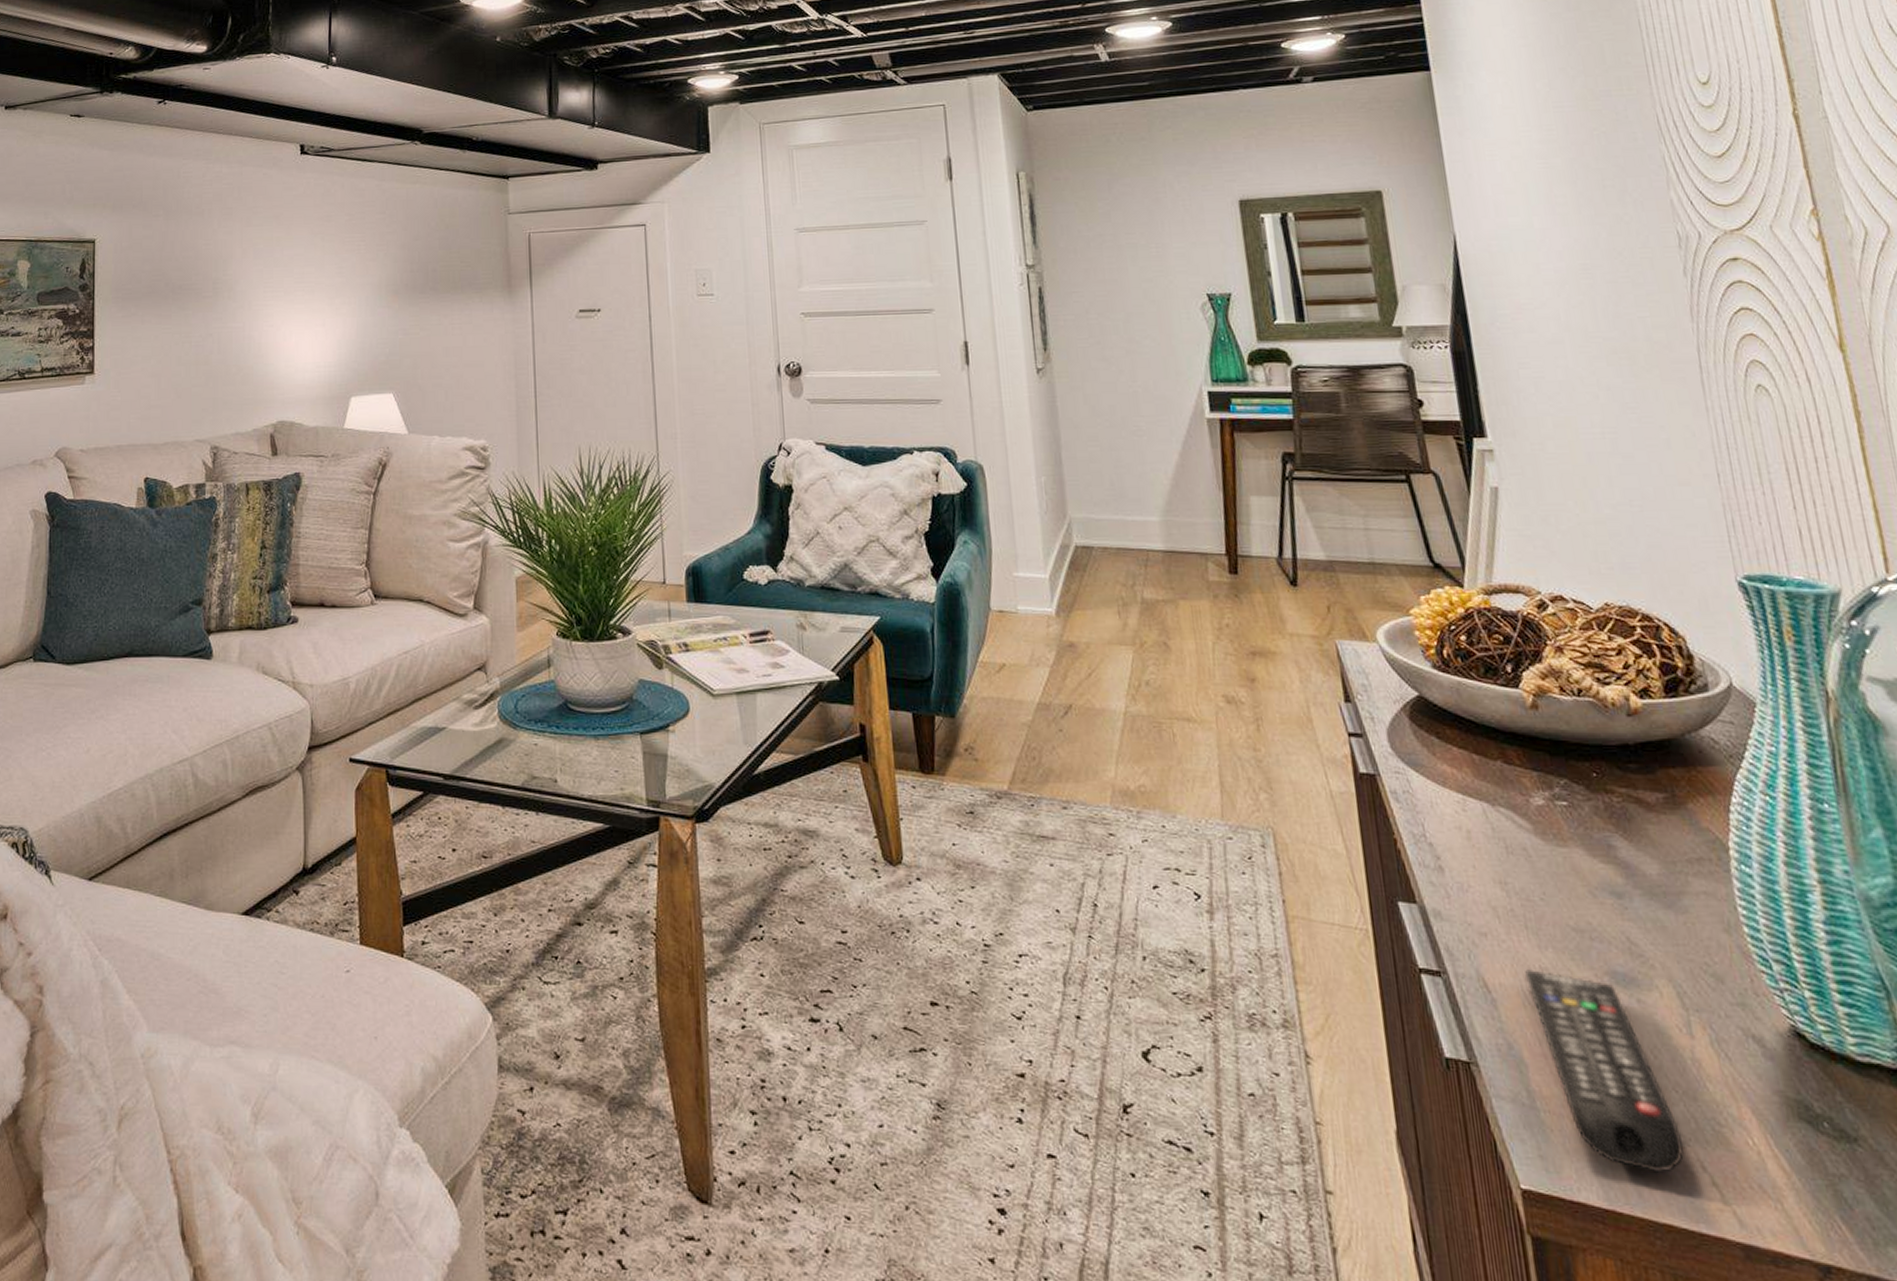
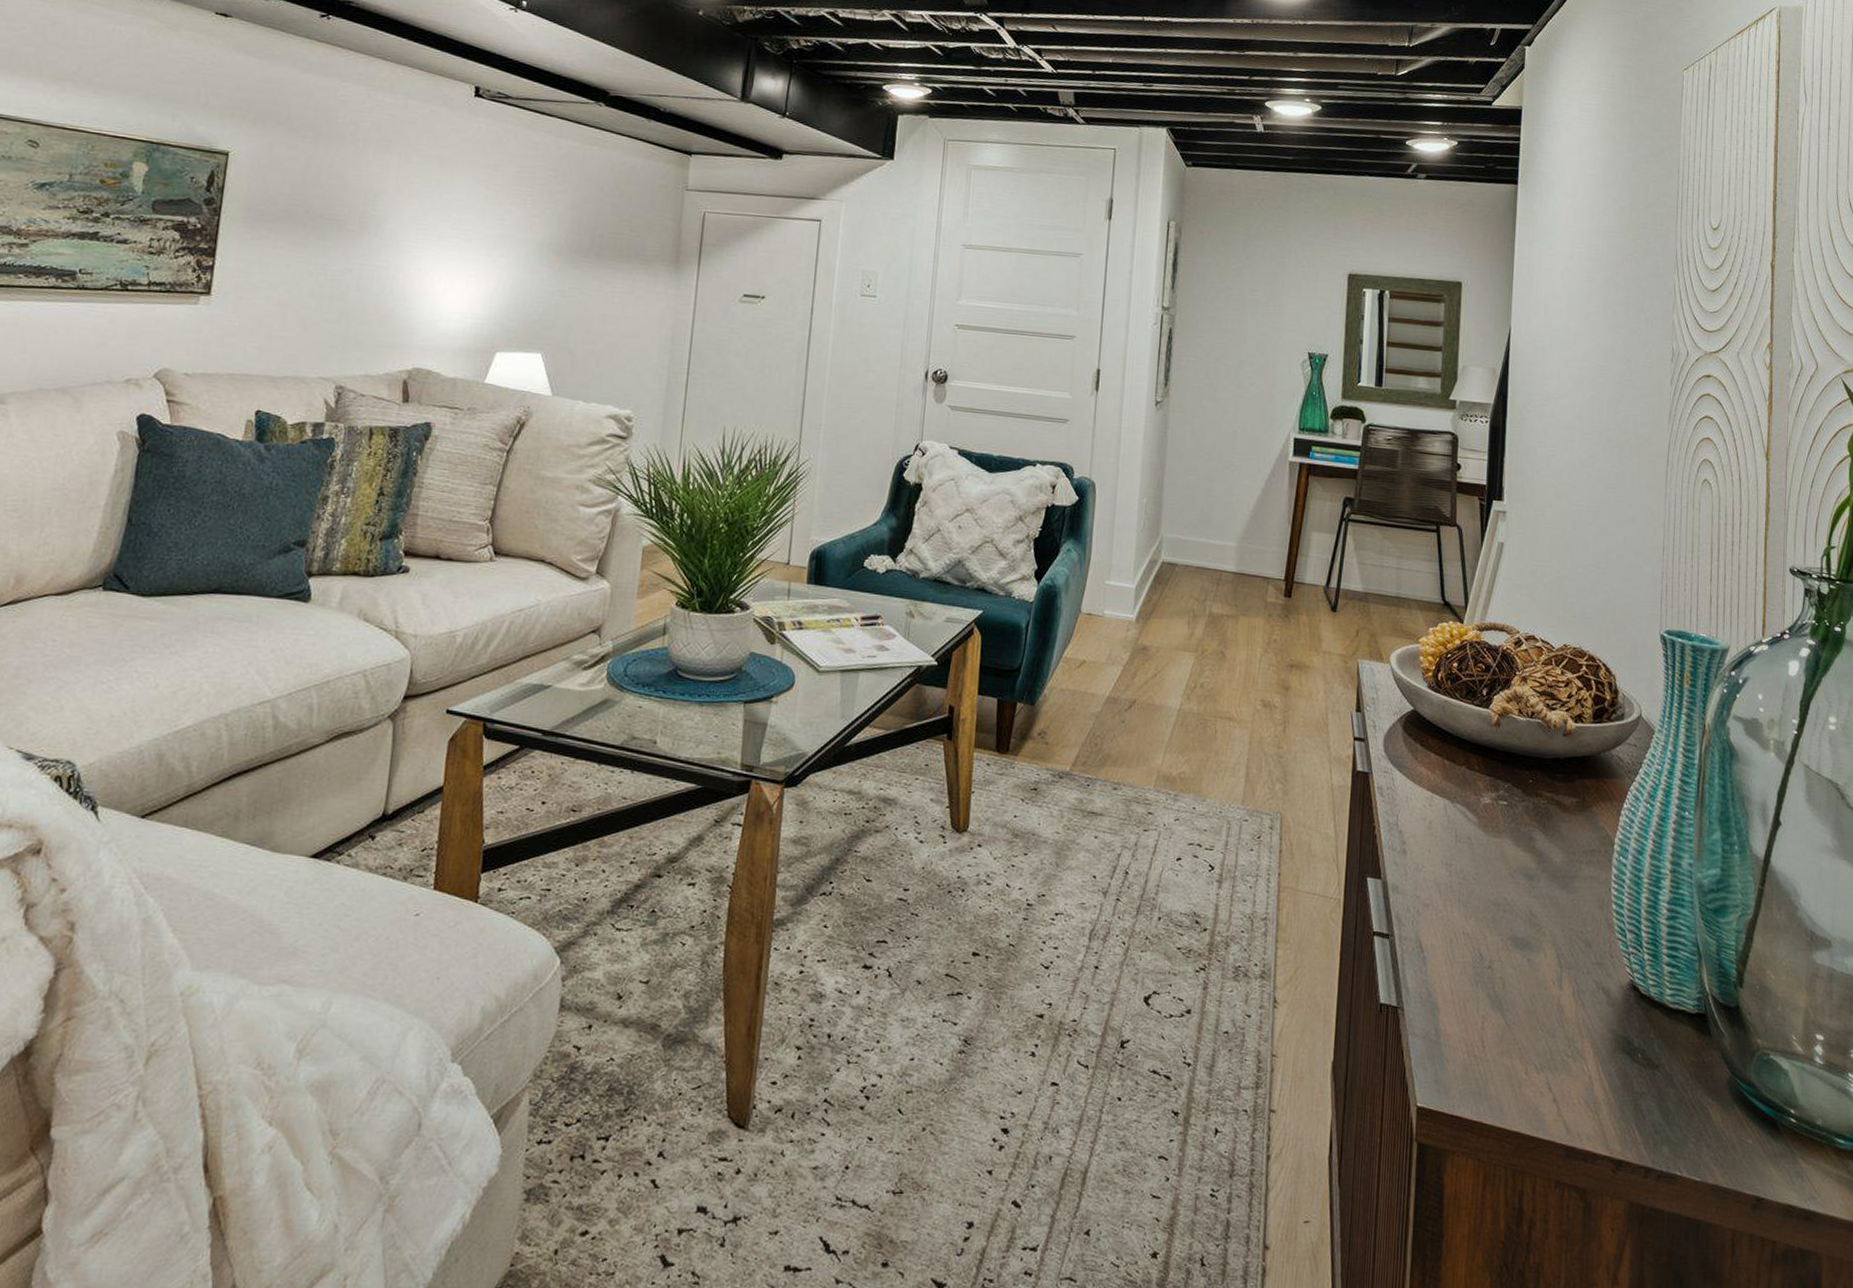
remote control: present [1525,969,1684,1173] -> none [1451,934,1539,1093]

